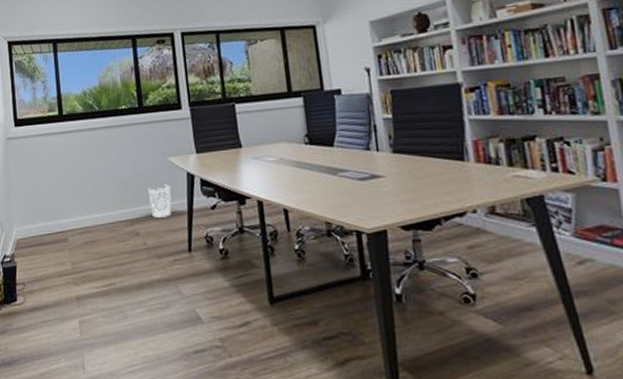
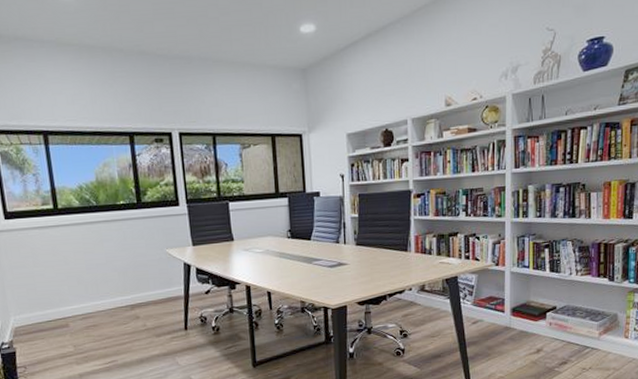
wastebasket: present [148,184,172,218] -> none [147,273,169,303]

